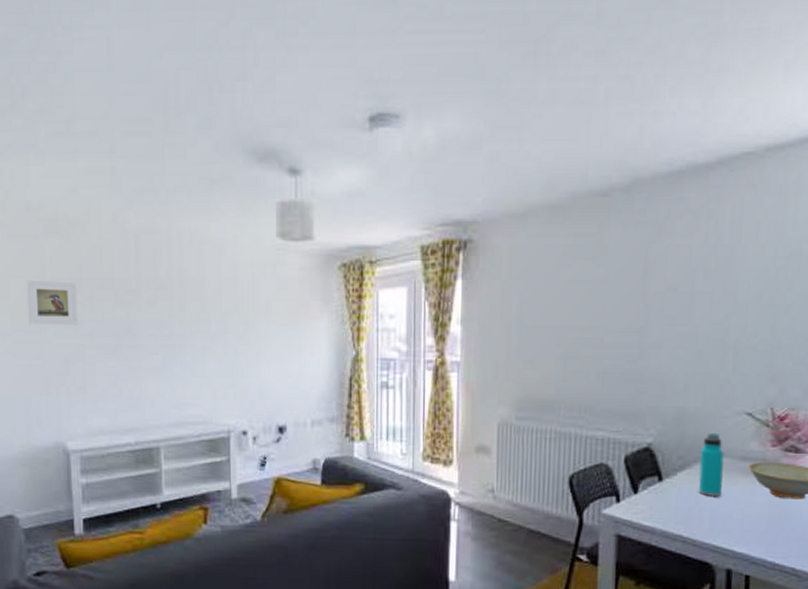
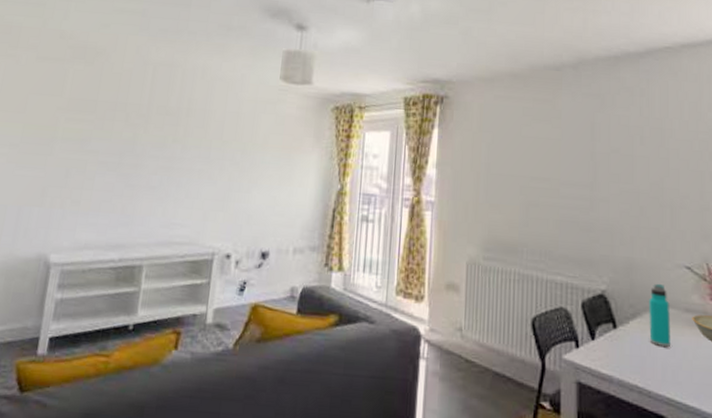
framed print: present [26,280,79,325] -> none [39,97,91,141]

